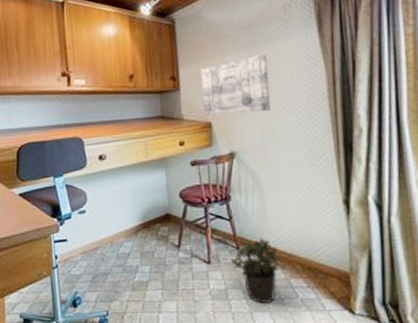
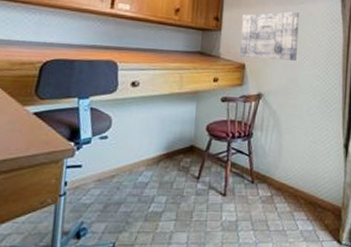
potted plant: present [230,238,287,303] -> none [244,173,292,234]

